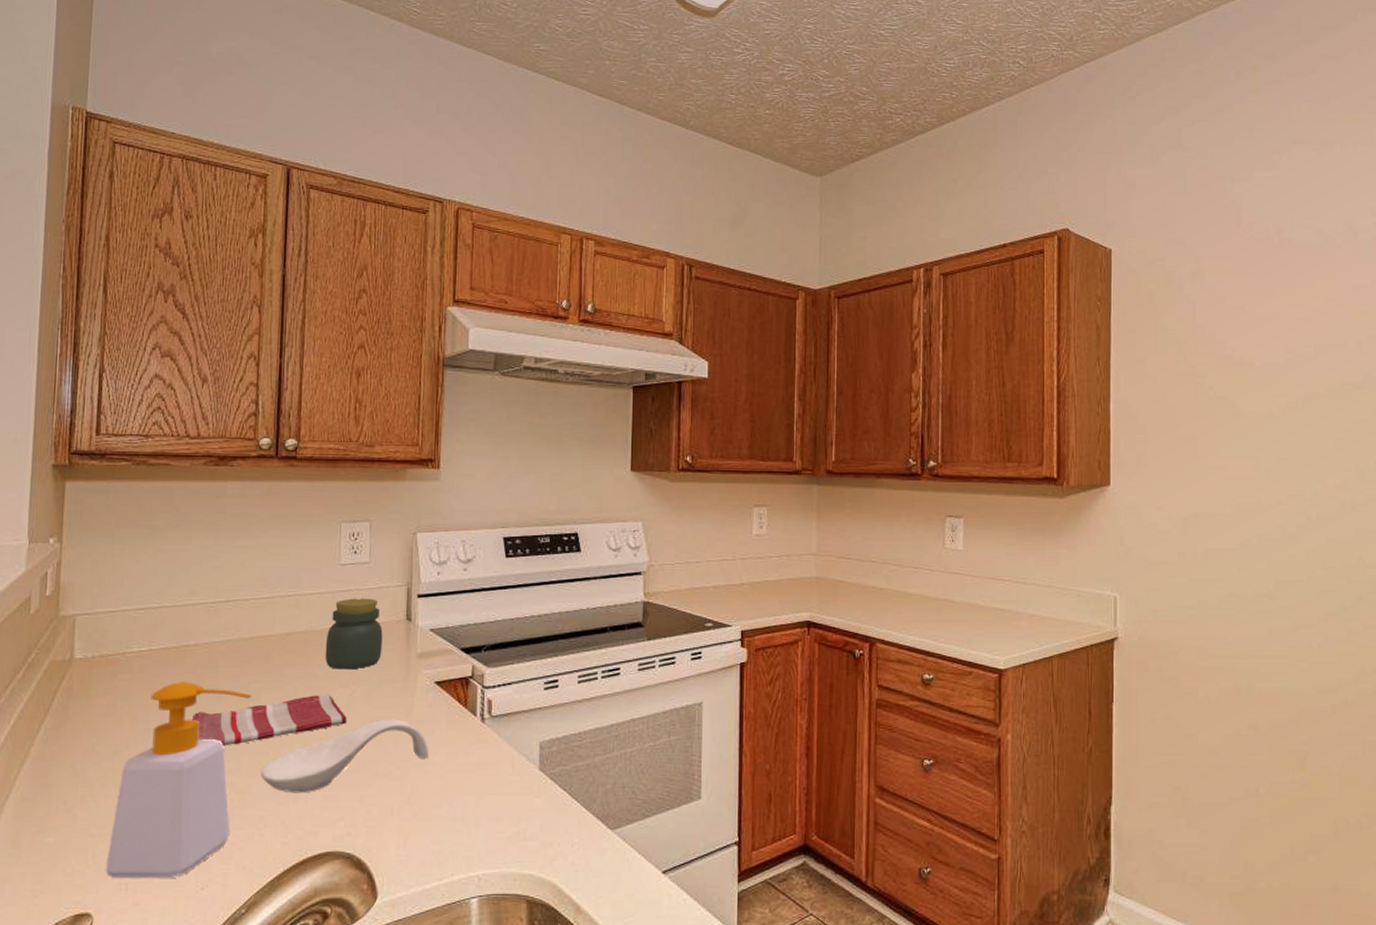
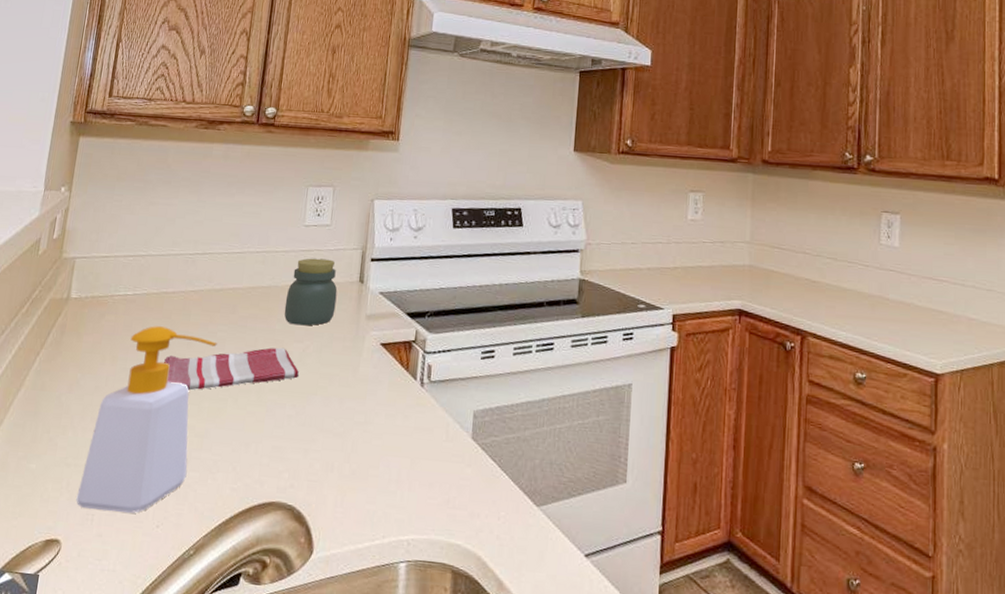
spoon rest: present [260,719,429,793] -> none [218,376,371,442]

